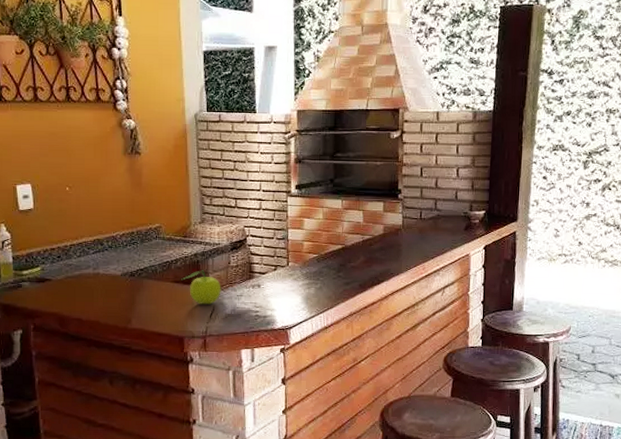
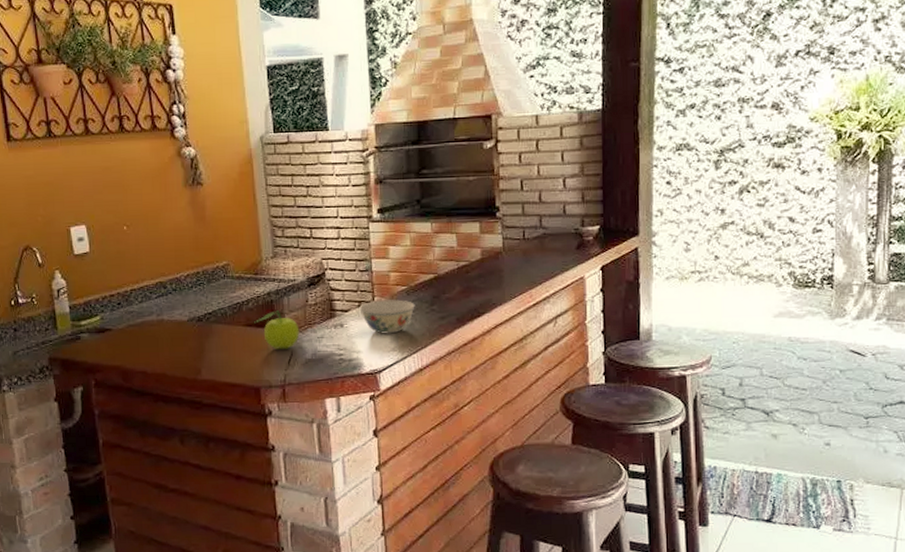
bowl: none [275,265,324,295] -> present [359,299,415,334]

